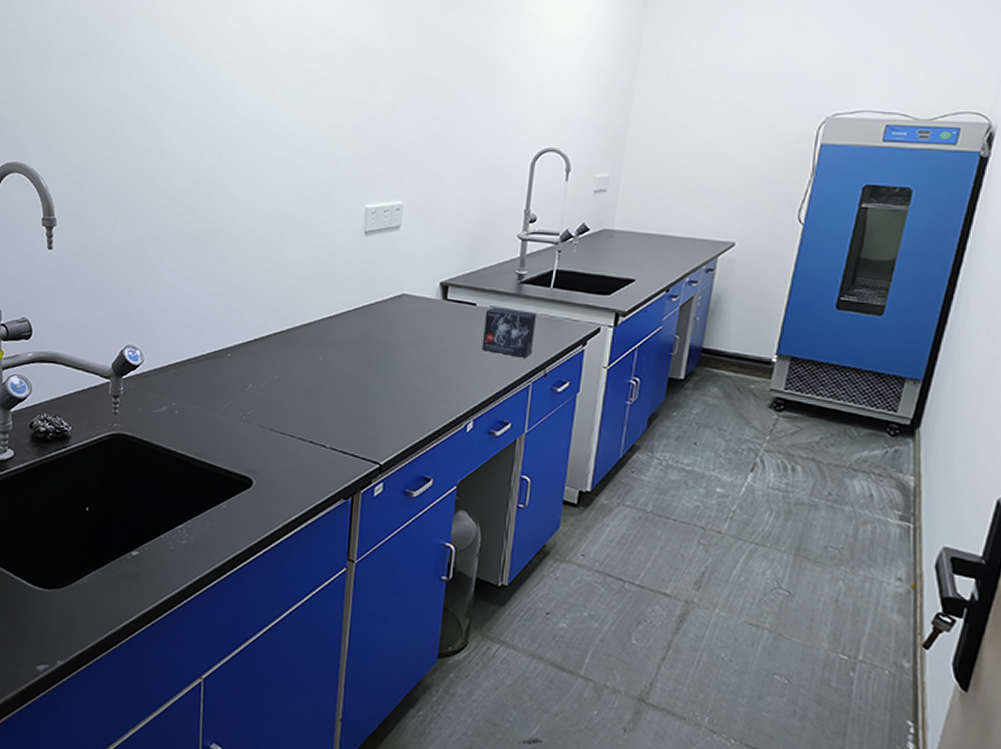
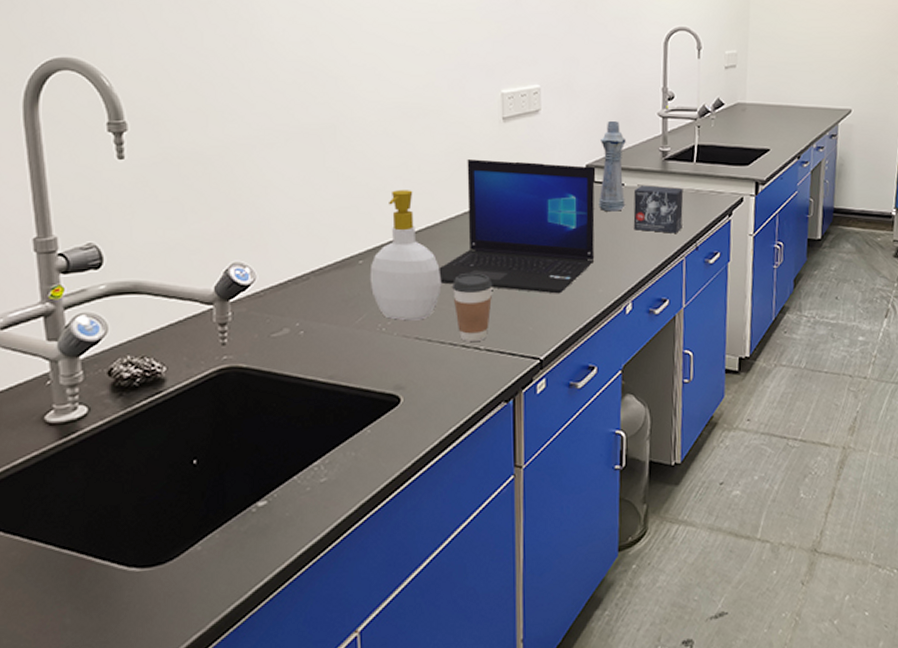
soap bottle: none [235,293,297,414] -> present [369,190,442,321]
laptop: none [295,269,448,405] -> present [439,159,595,294]
coffee cup: none [306,374,343,439] -> present [452,272,493,342]
bottle: none [449,240,482,331] -> present [598,120,626,212]

